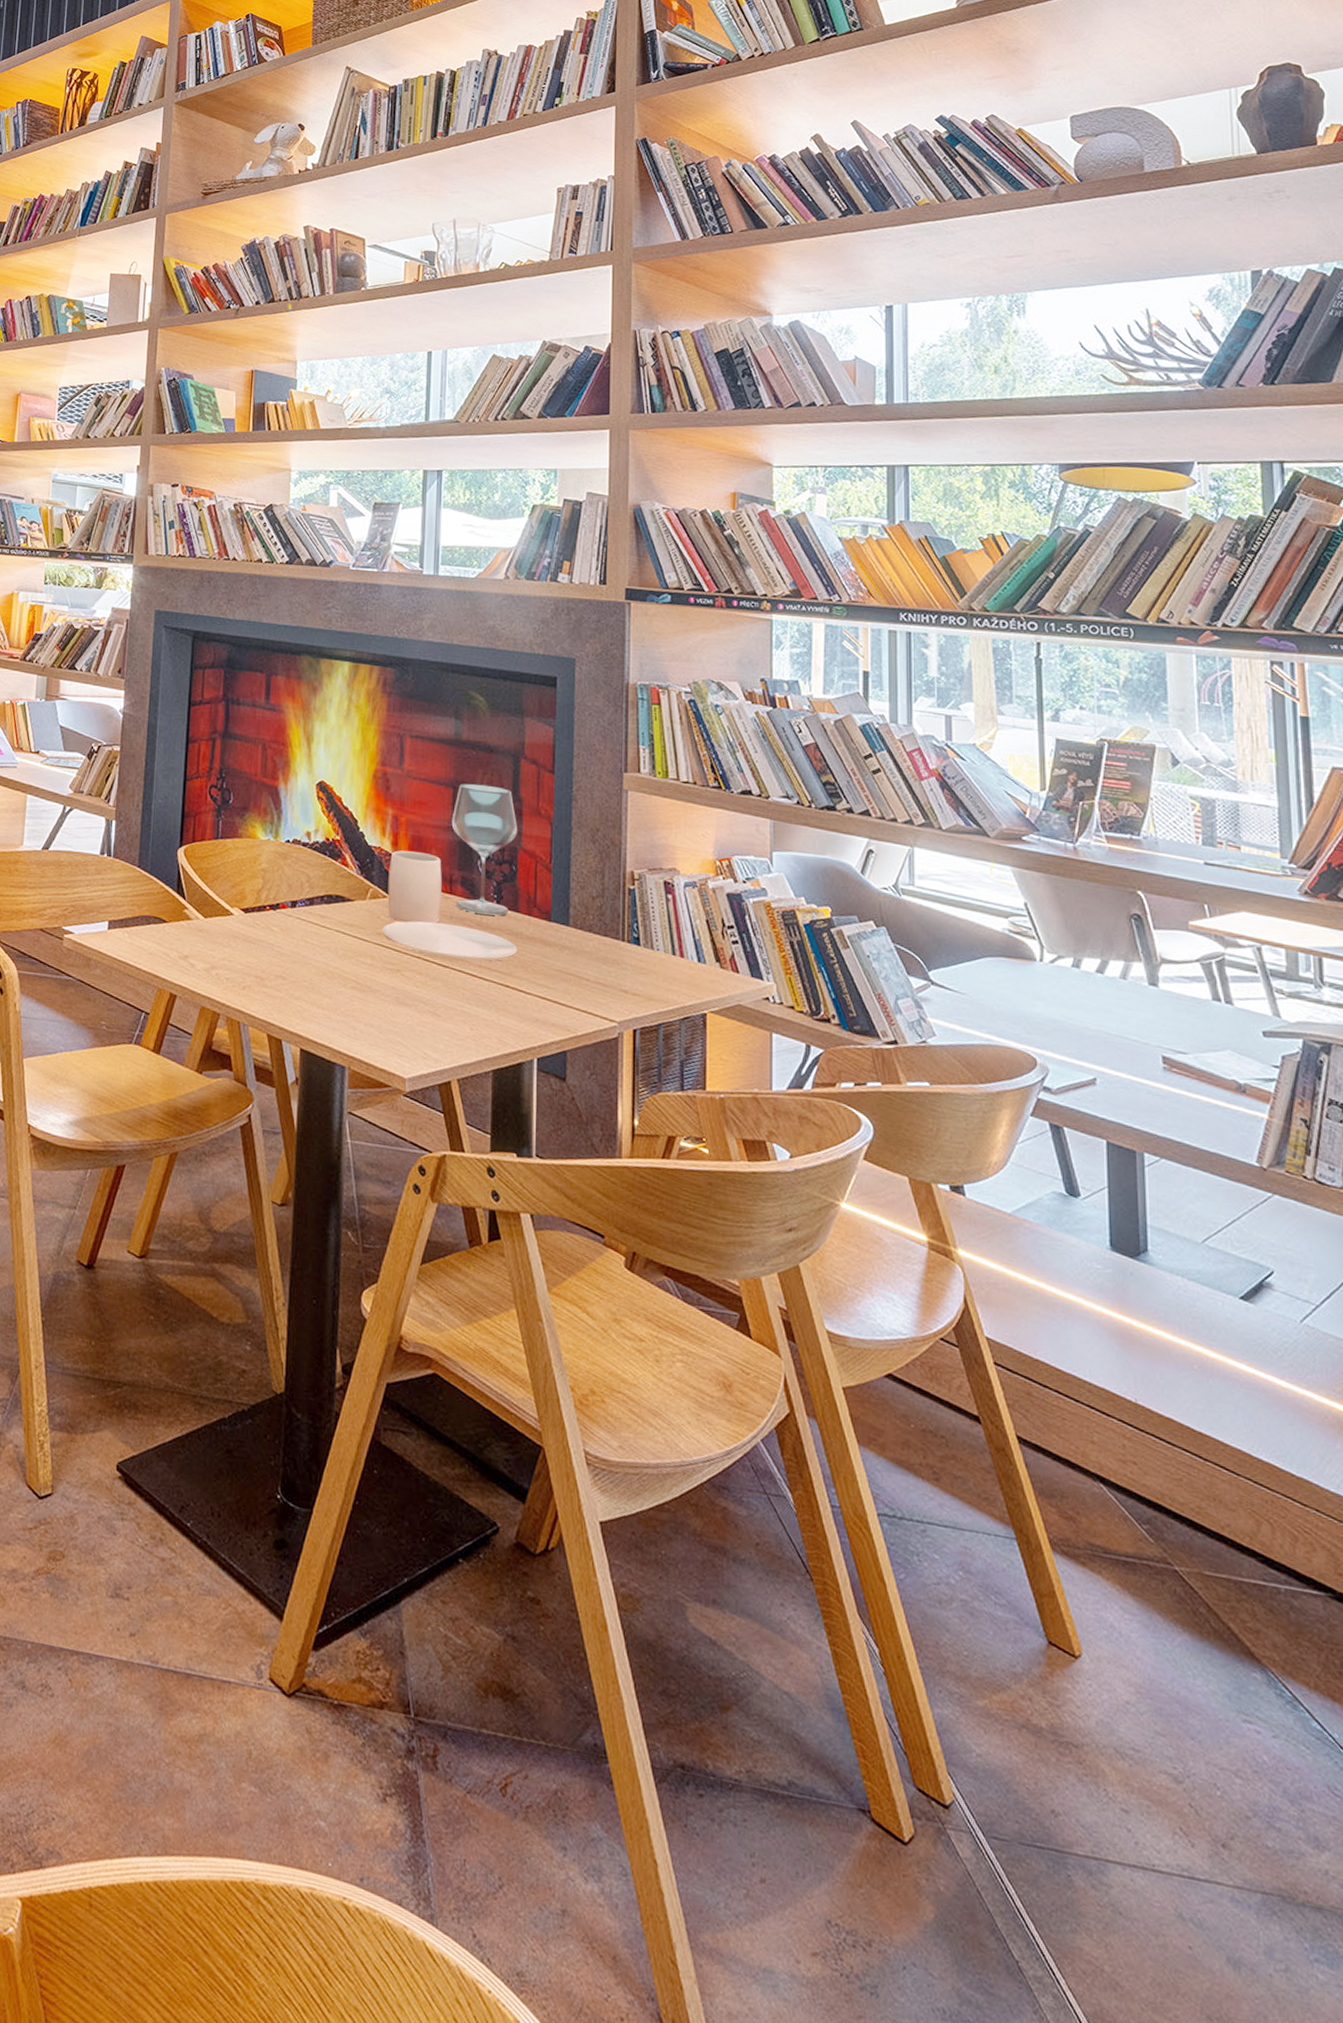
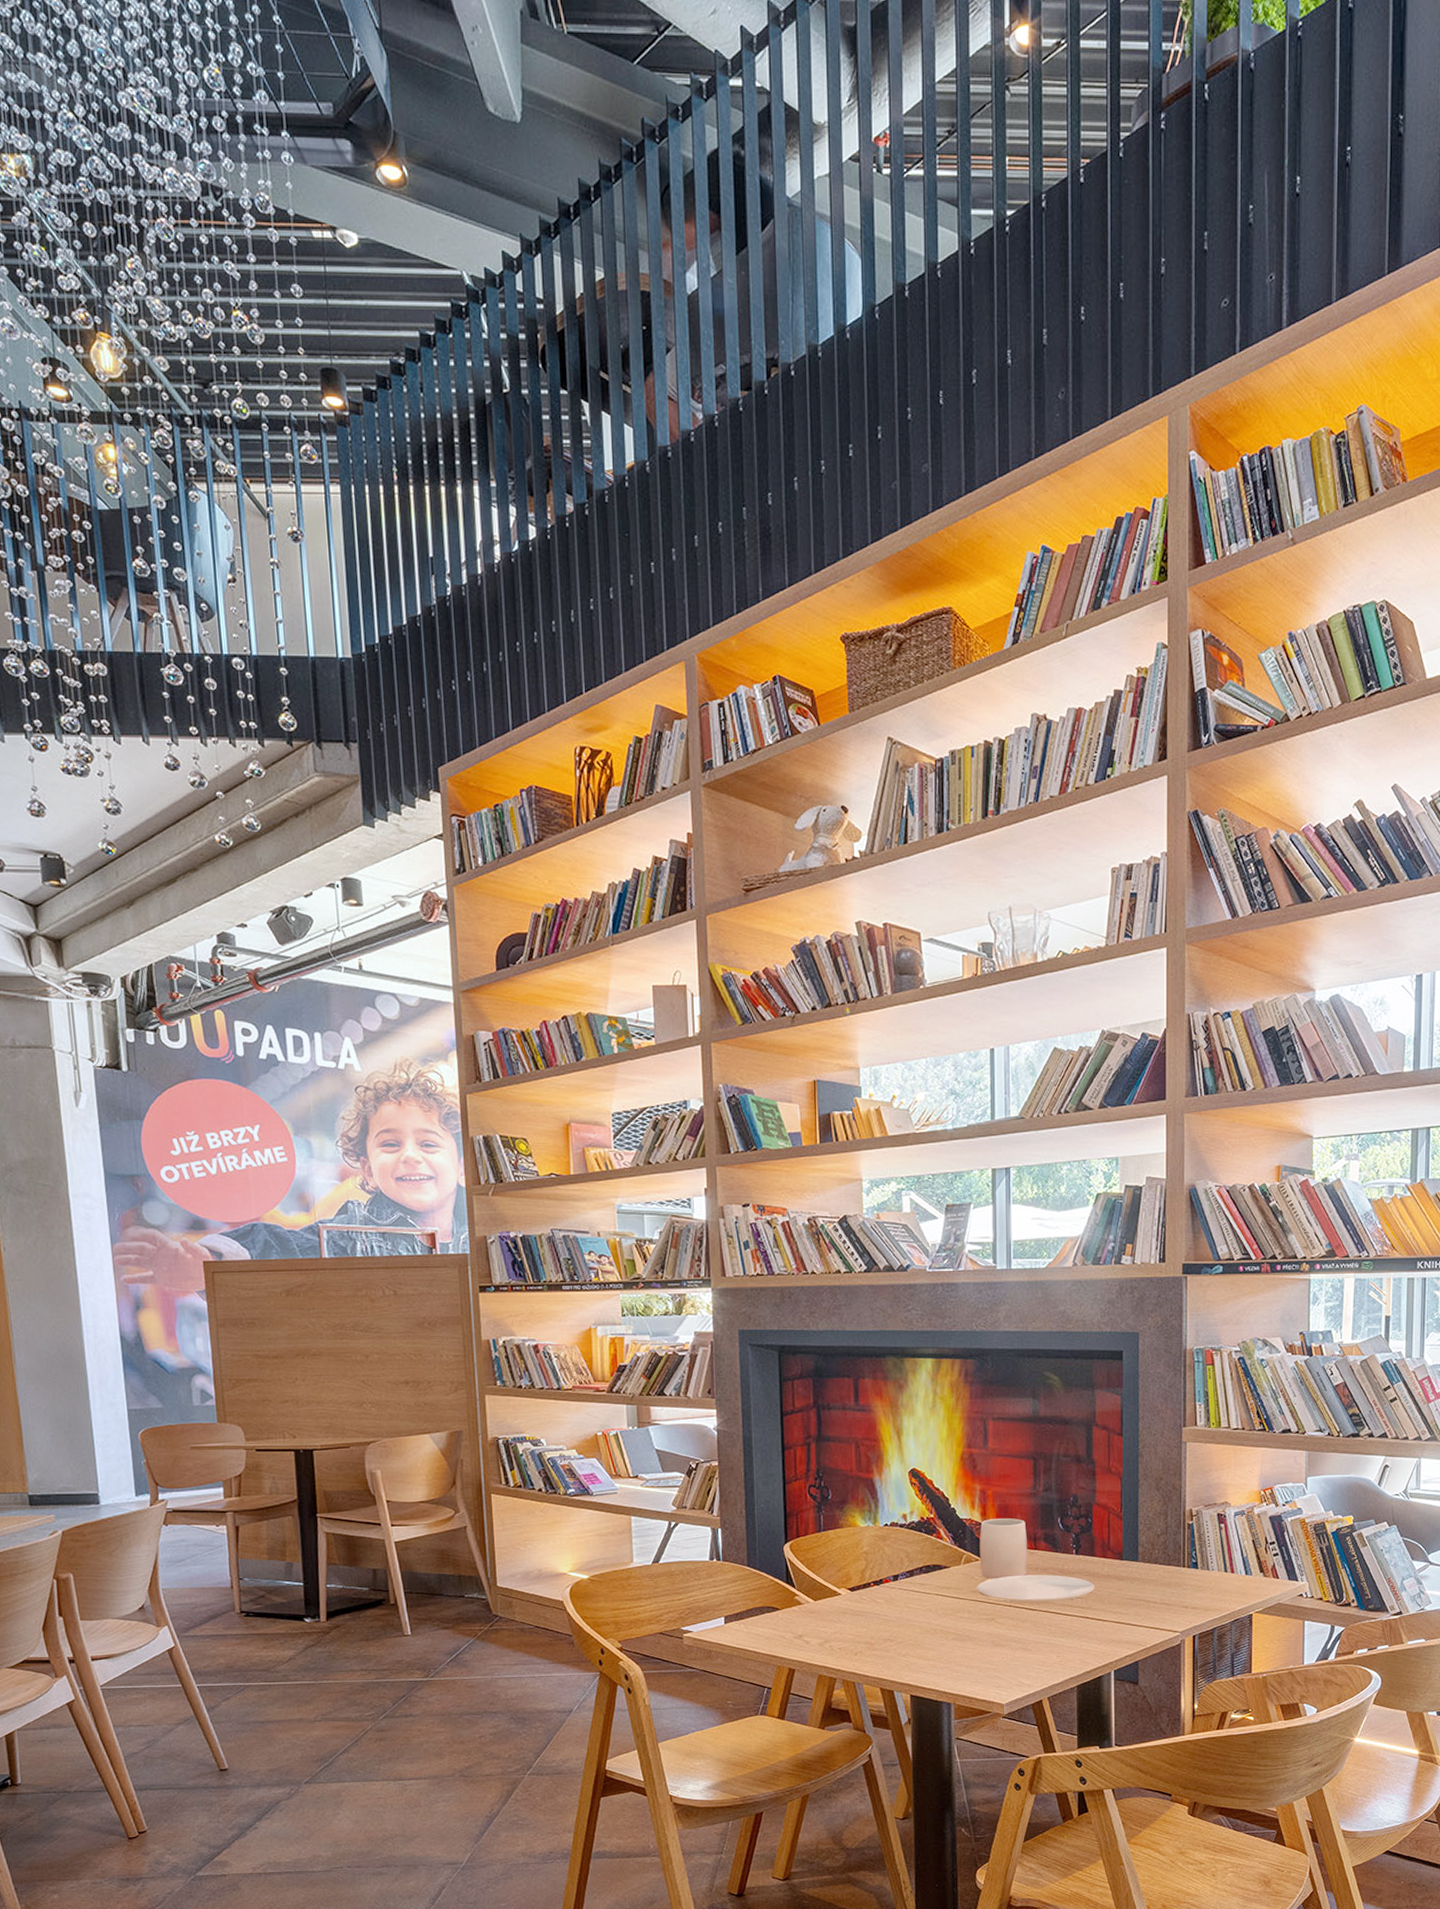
wine glass: present [451,783,517,916] -> none [1033,1453,1091,1563]

